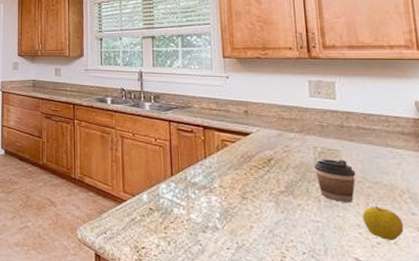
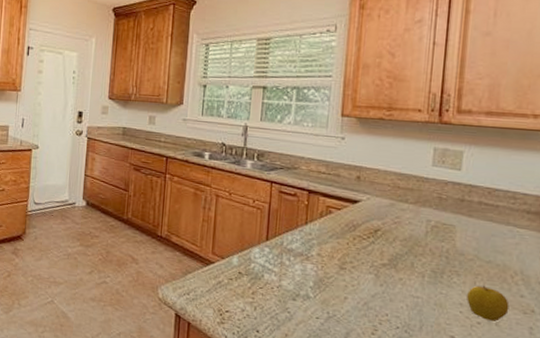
coffee cup: present [314,159,356,202] -> none [424,233,469,280]

